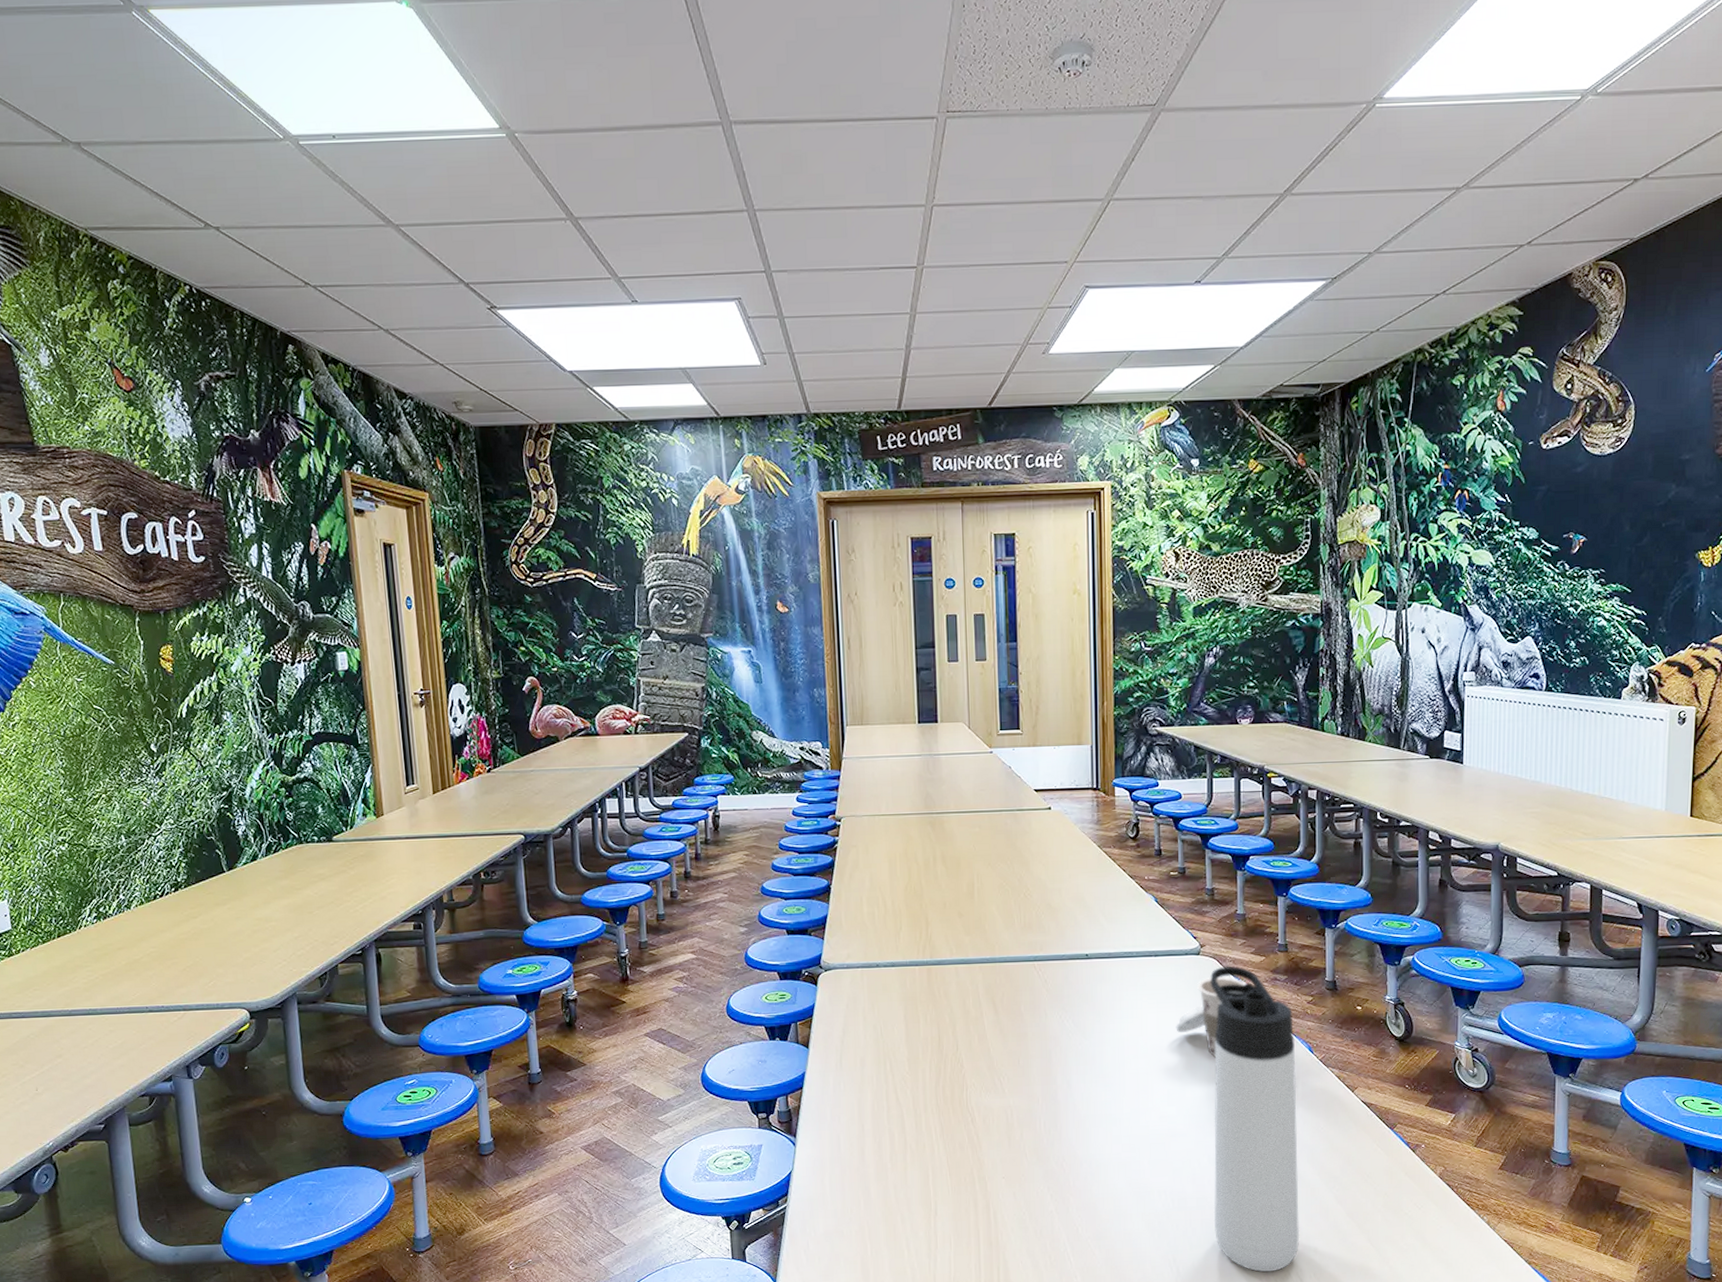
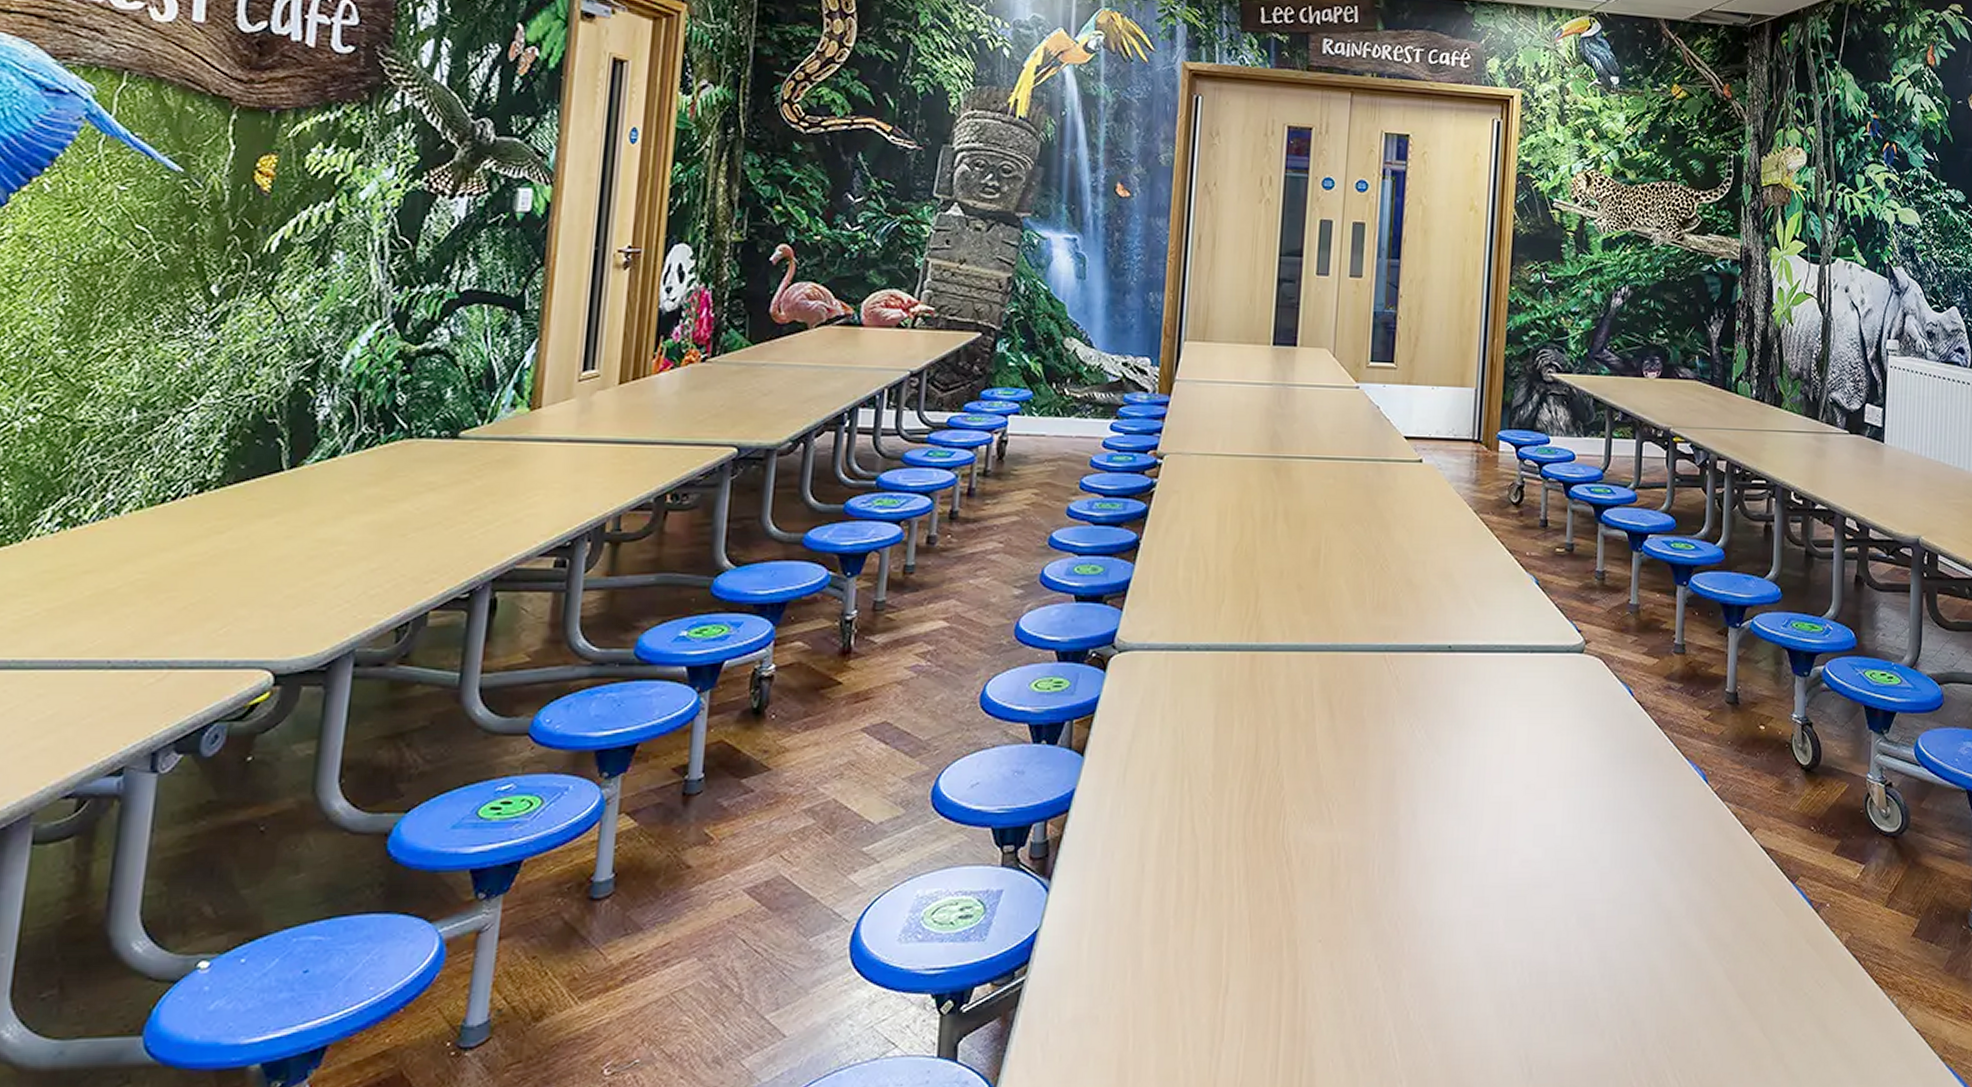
cup: present [1176,977,1247,1057] -> none [1549,681,1636,784]
thermos bottle: present [1210,966,1300,1272] -> none [1578,668,1688,1073]

